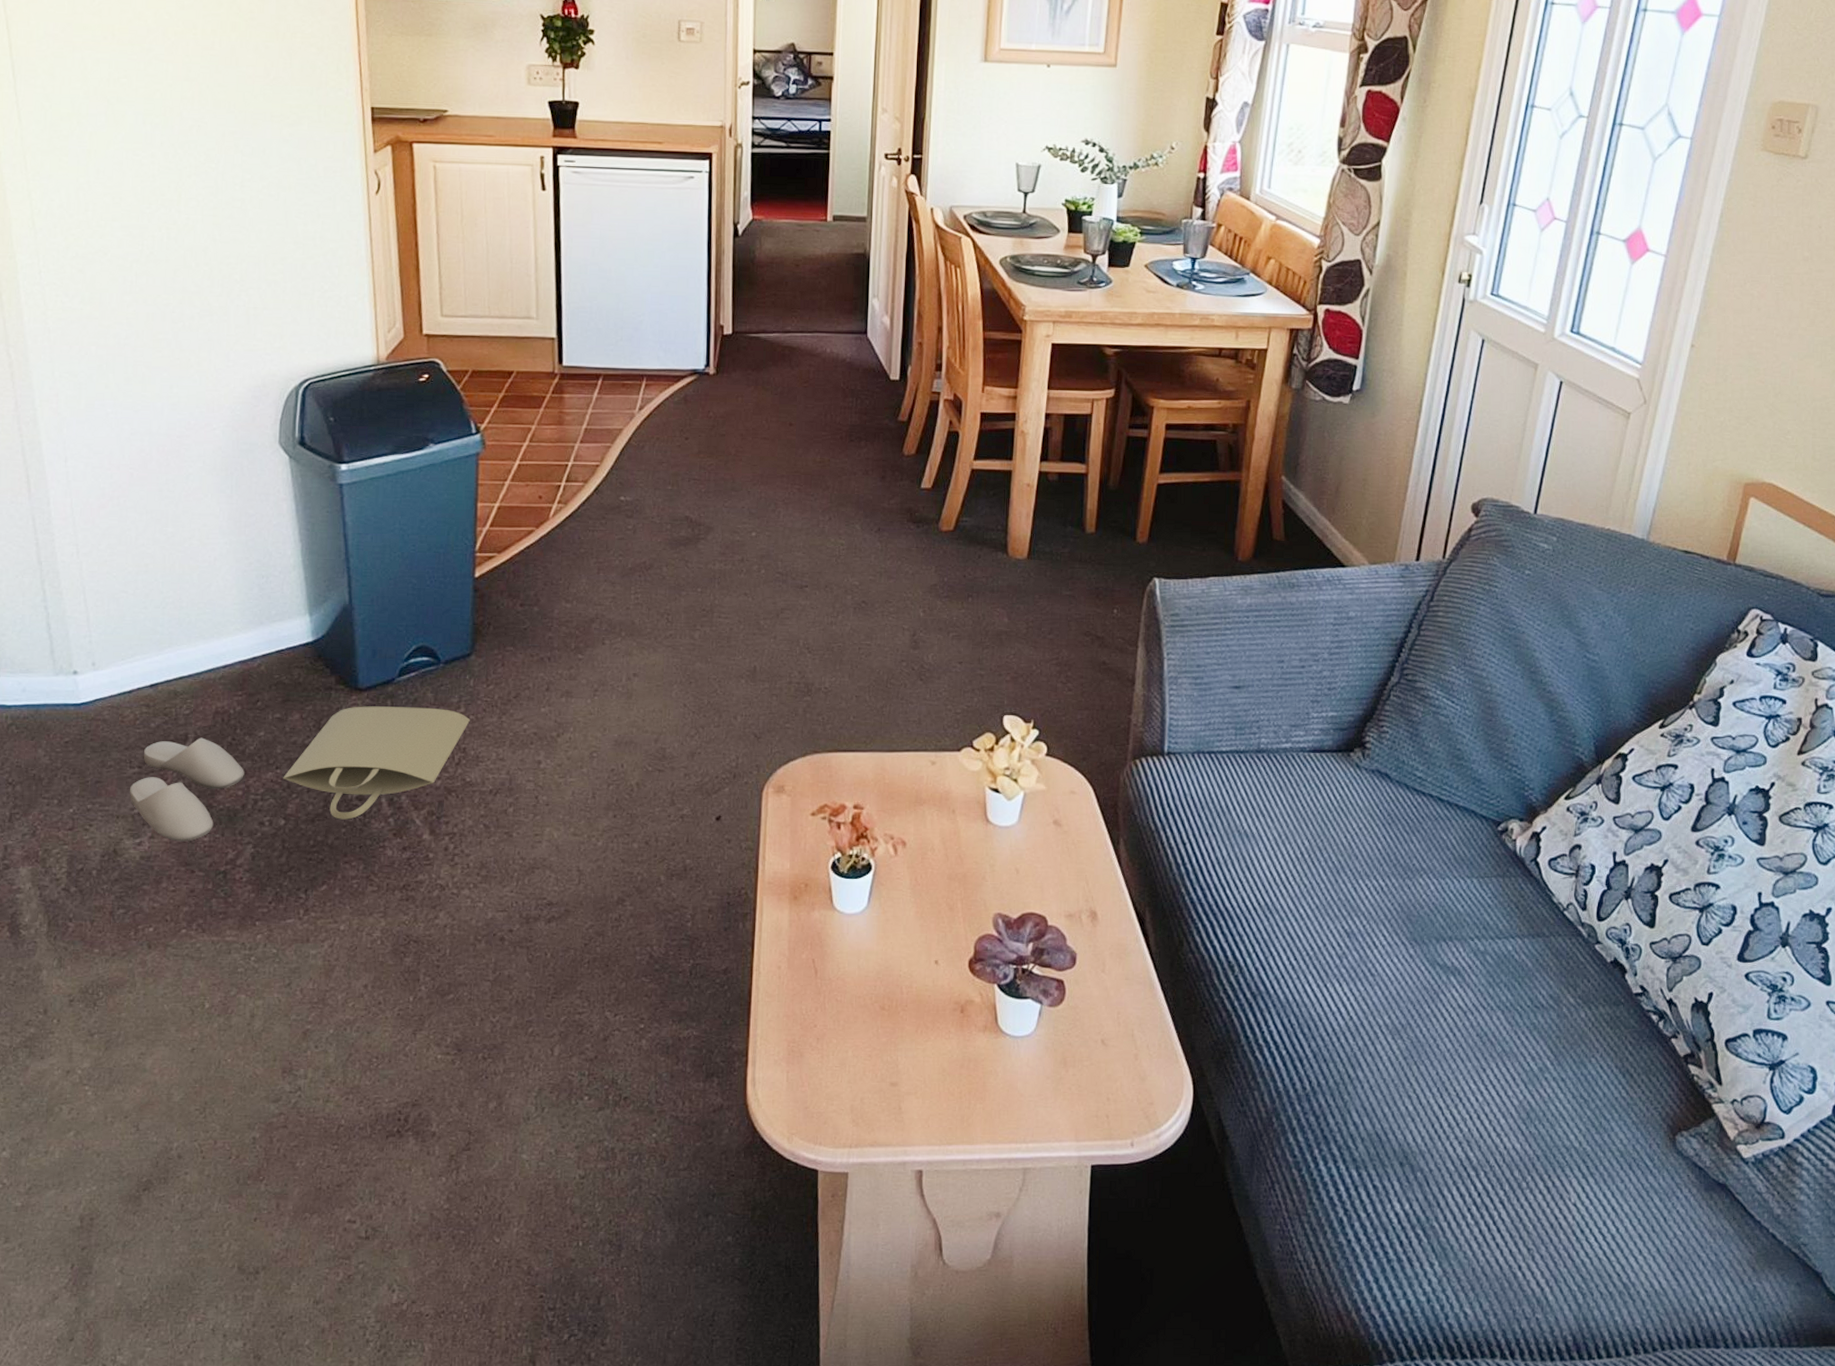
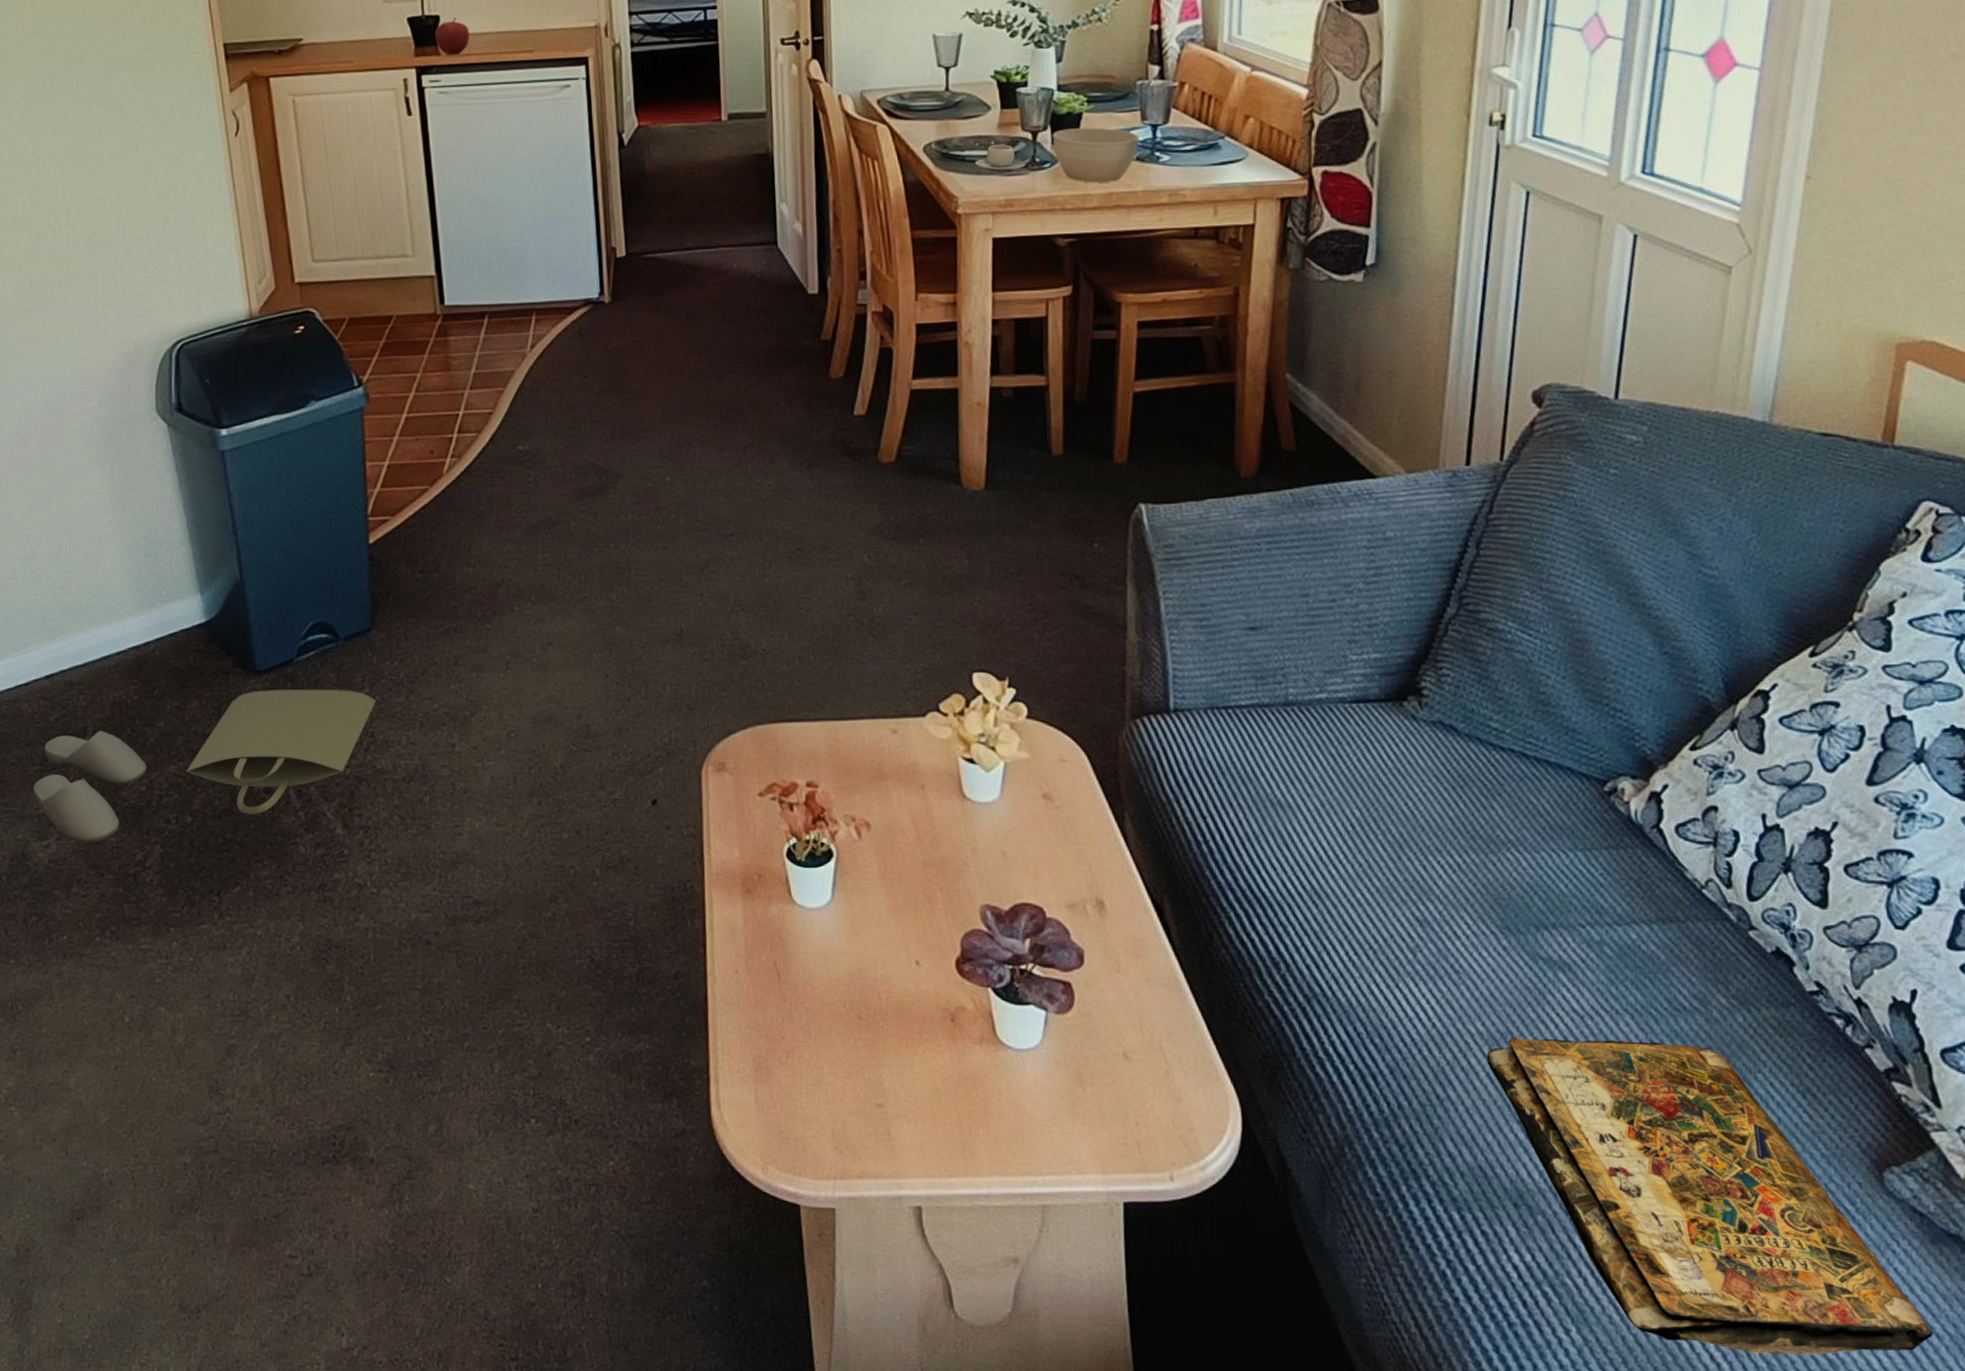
fruit: none [573,105,605,139] -> present [434,17,469,55]
teacup: none [1042,263,1086,287] -> present [974,144,1027,171]
bowl: none [1109,255,1181,304] -> present [1052,127,1140,183]
book: none [1389,1029,1700,1280] -> present [1486,1038,1933,1355]

